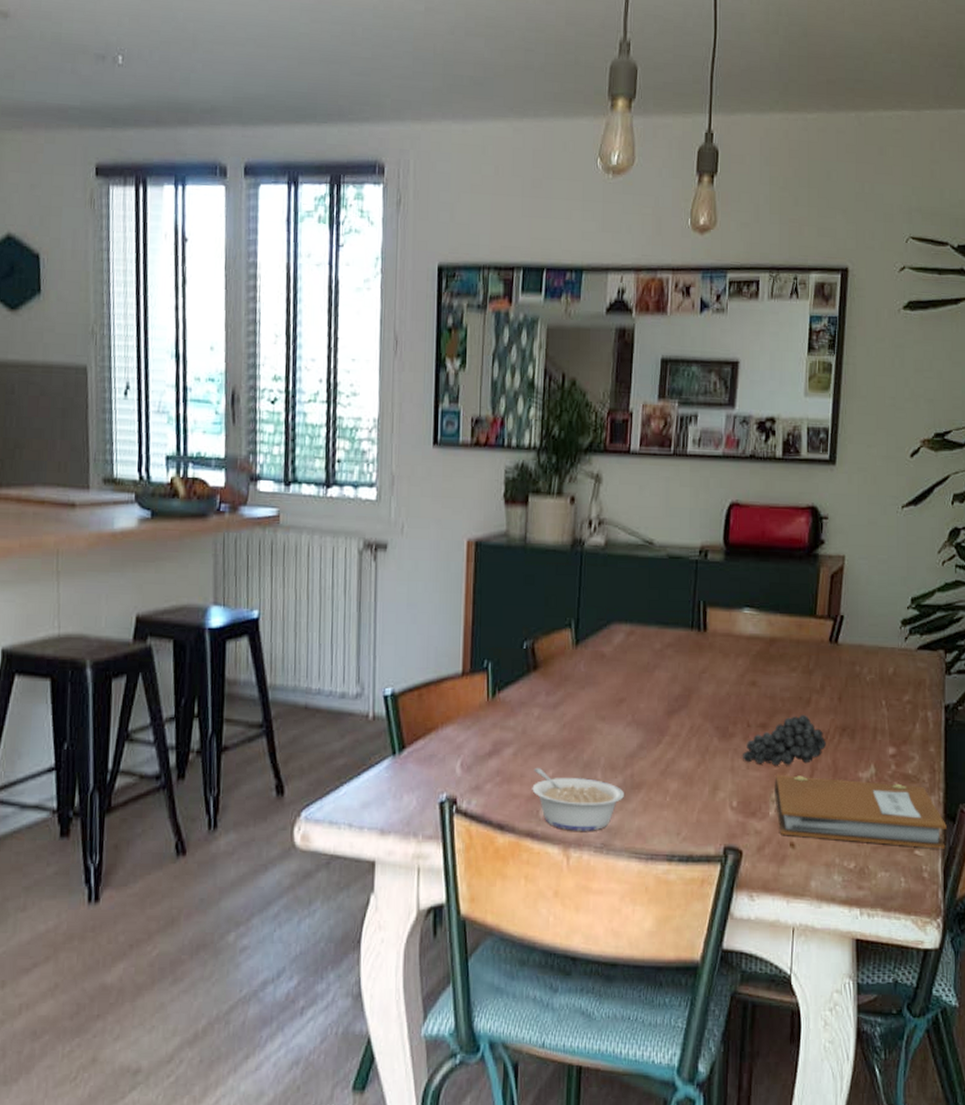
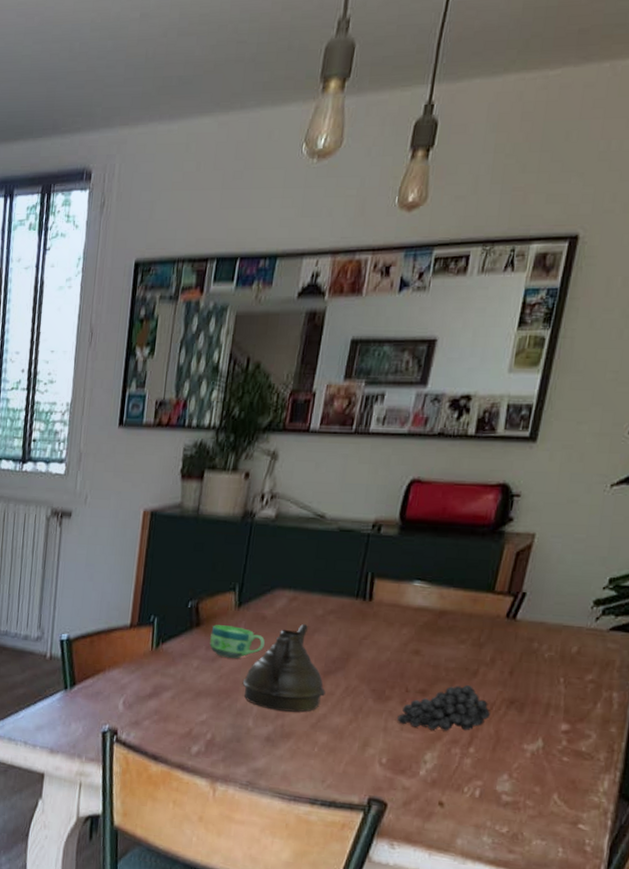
legume: present [532,767,624,831] -> none [186,710,273,770]
cup: none [550,666,607,703] -> present [210,625,266,658]
teapot: none [587,659,671,759] -> present [242,623,326,712]
notebook: present [774,775,947,849] -> none [427,739,620,827]

